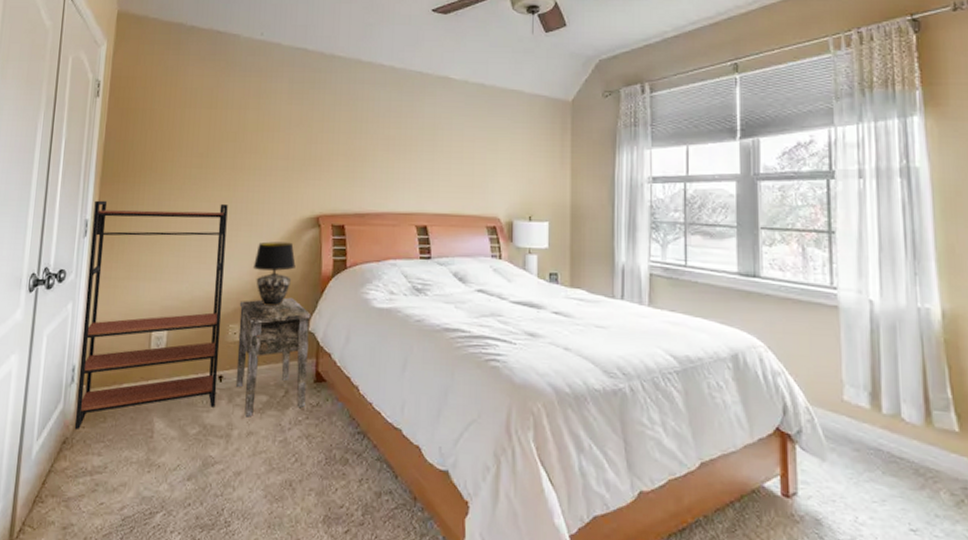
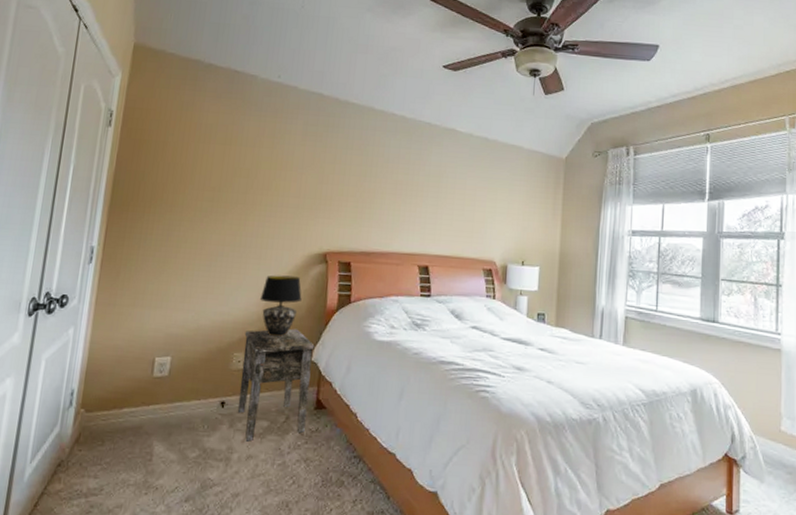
bookshelf: present [74,200,228,430] -> none [70,228,238,453]

